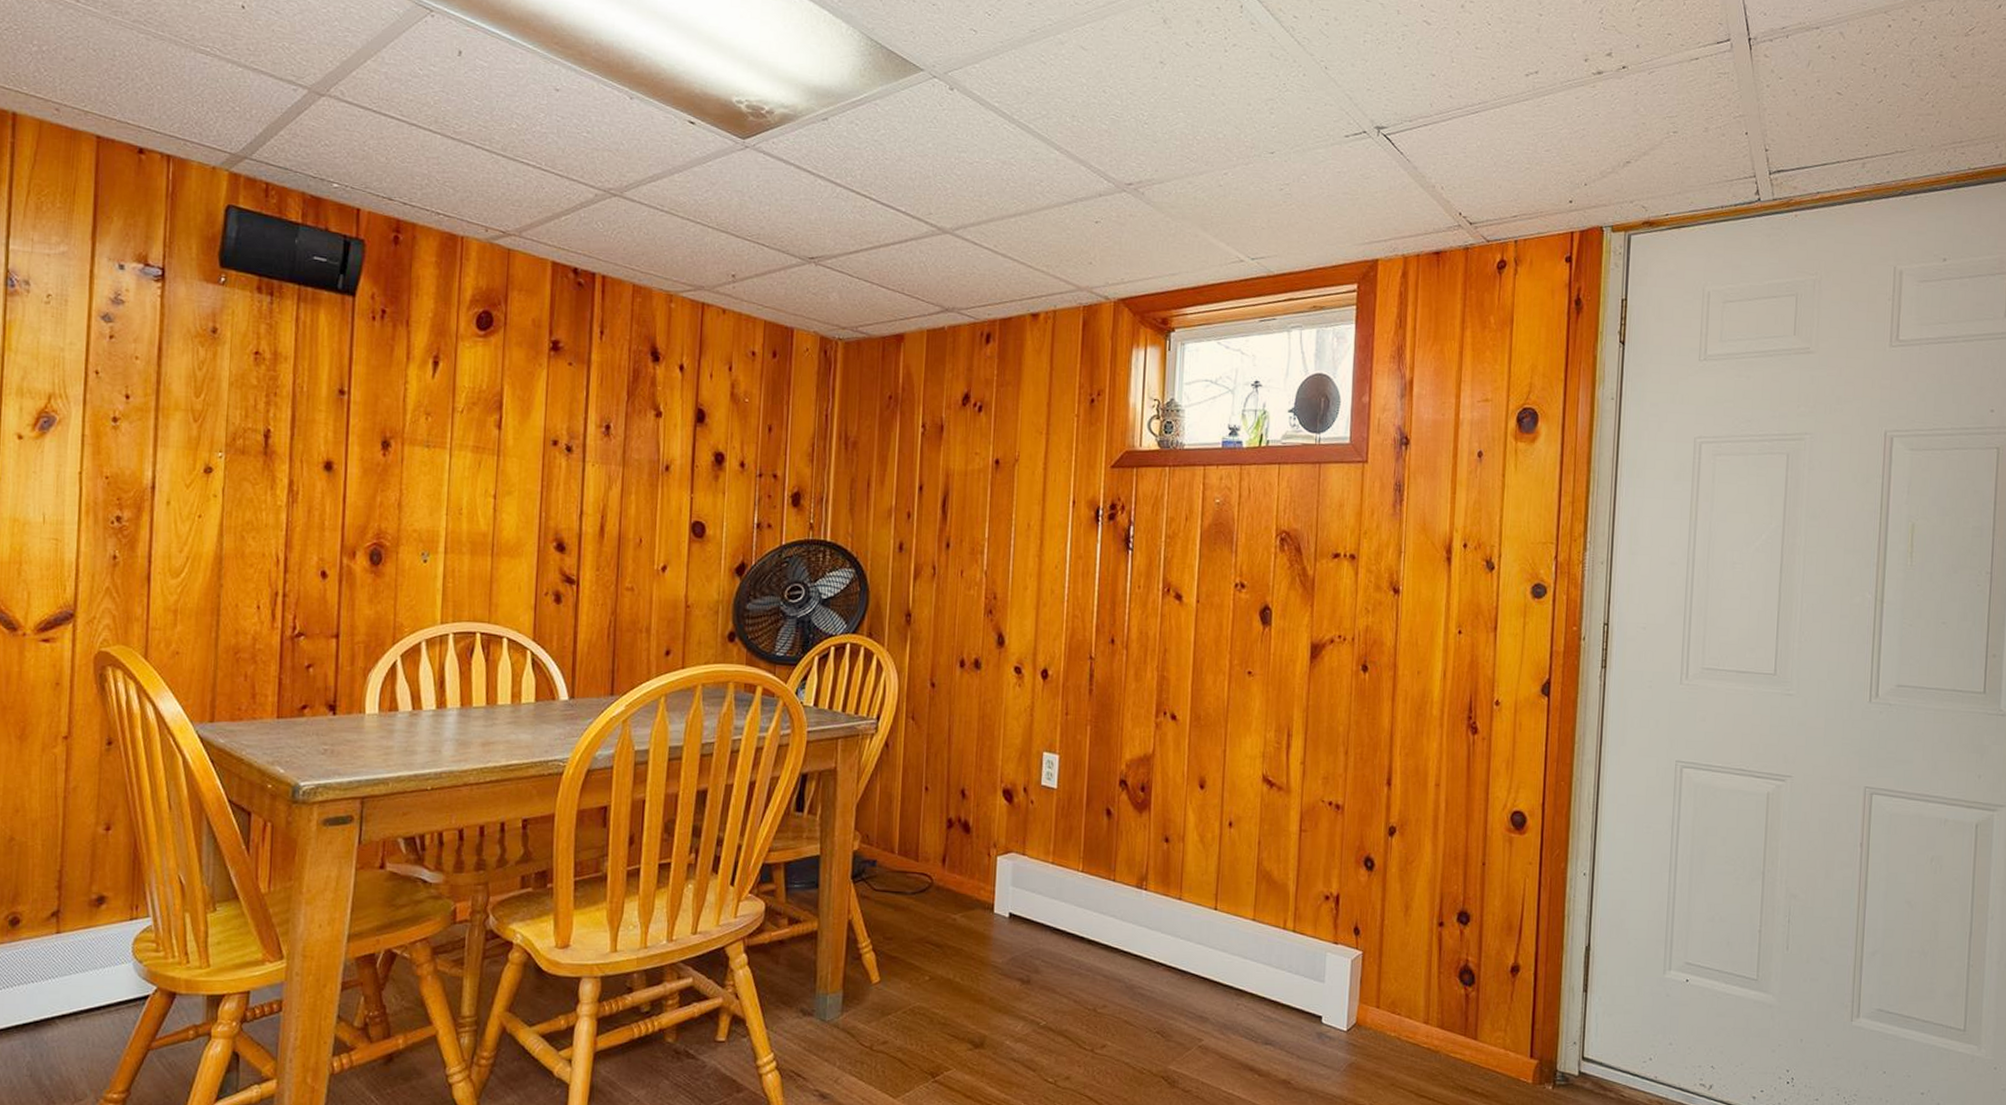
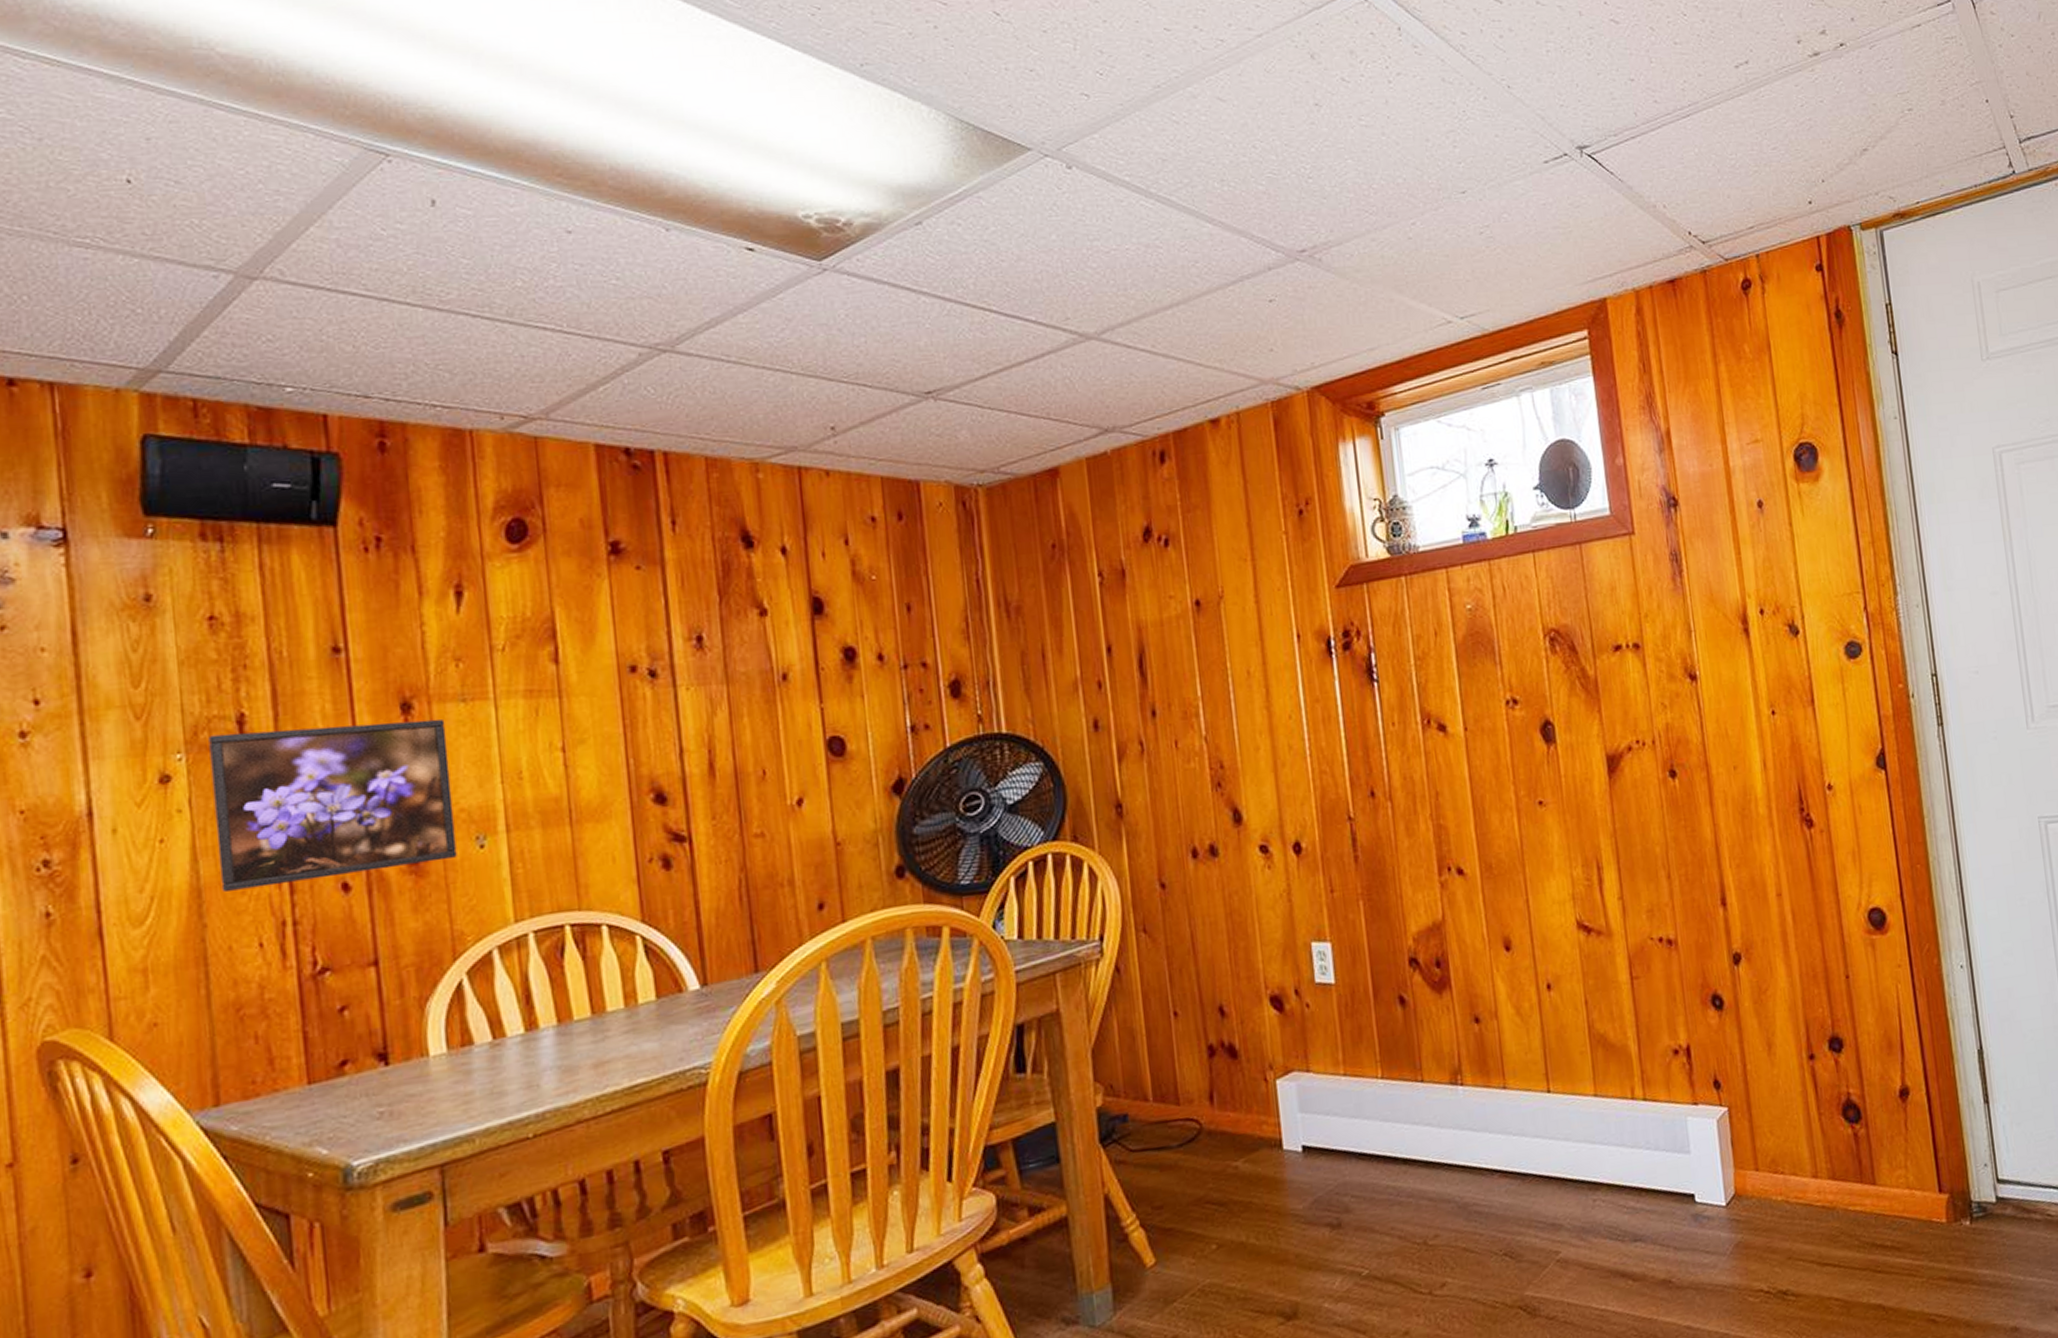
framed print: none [236,442,412,567] -> present [208,719,457,893]

